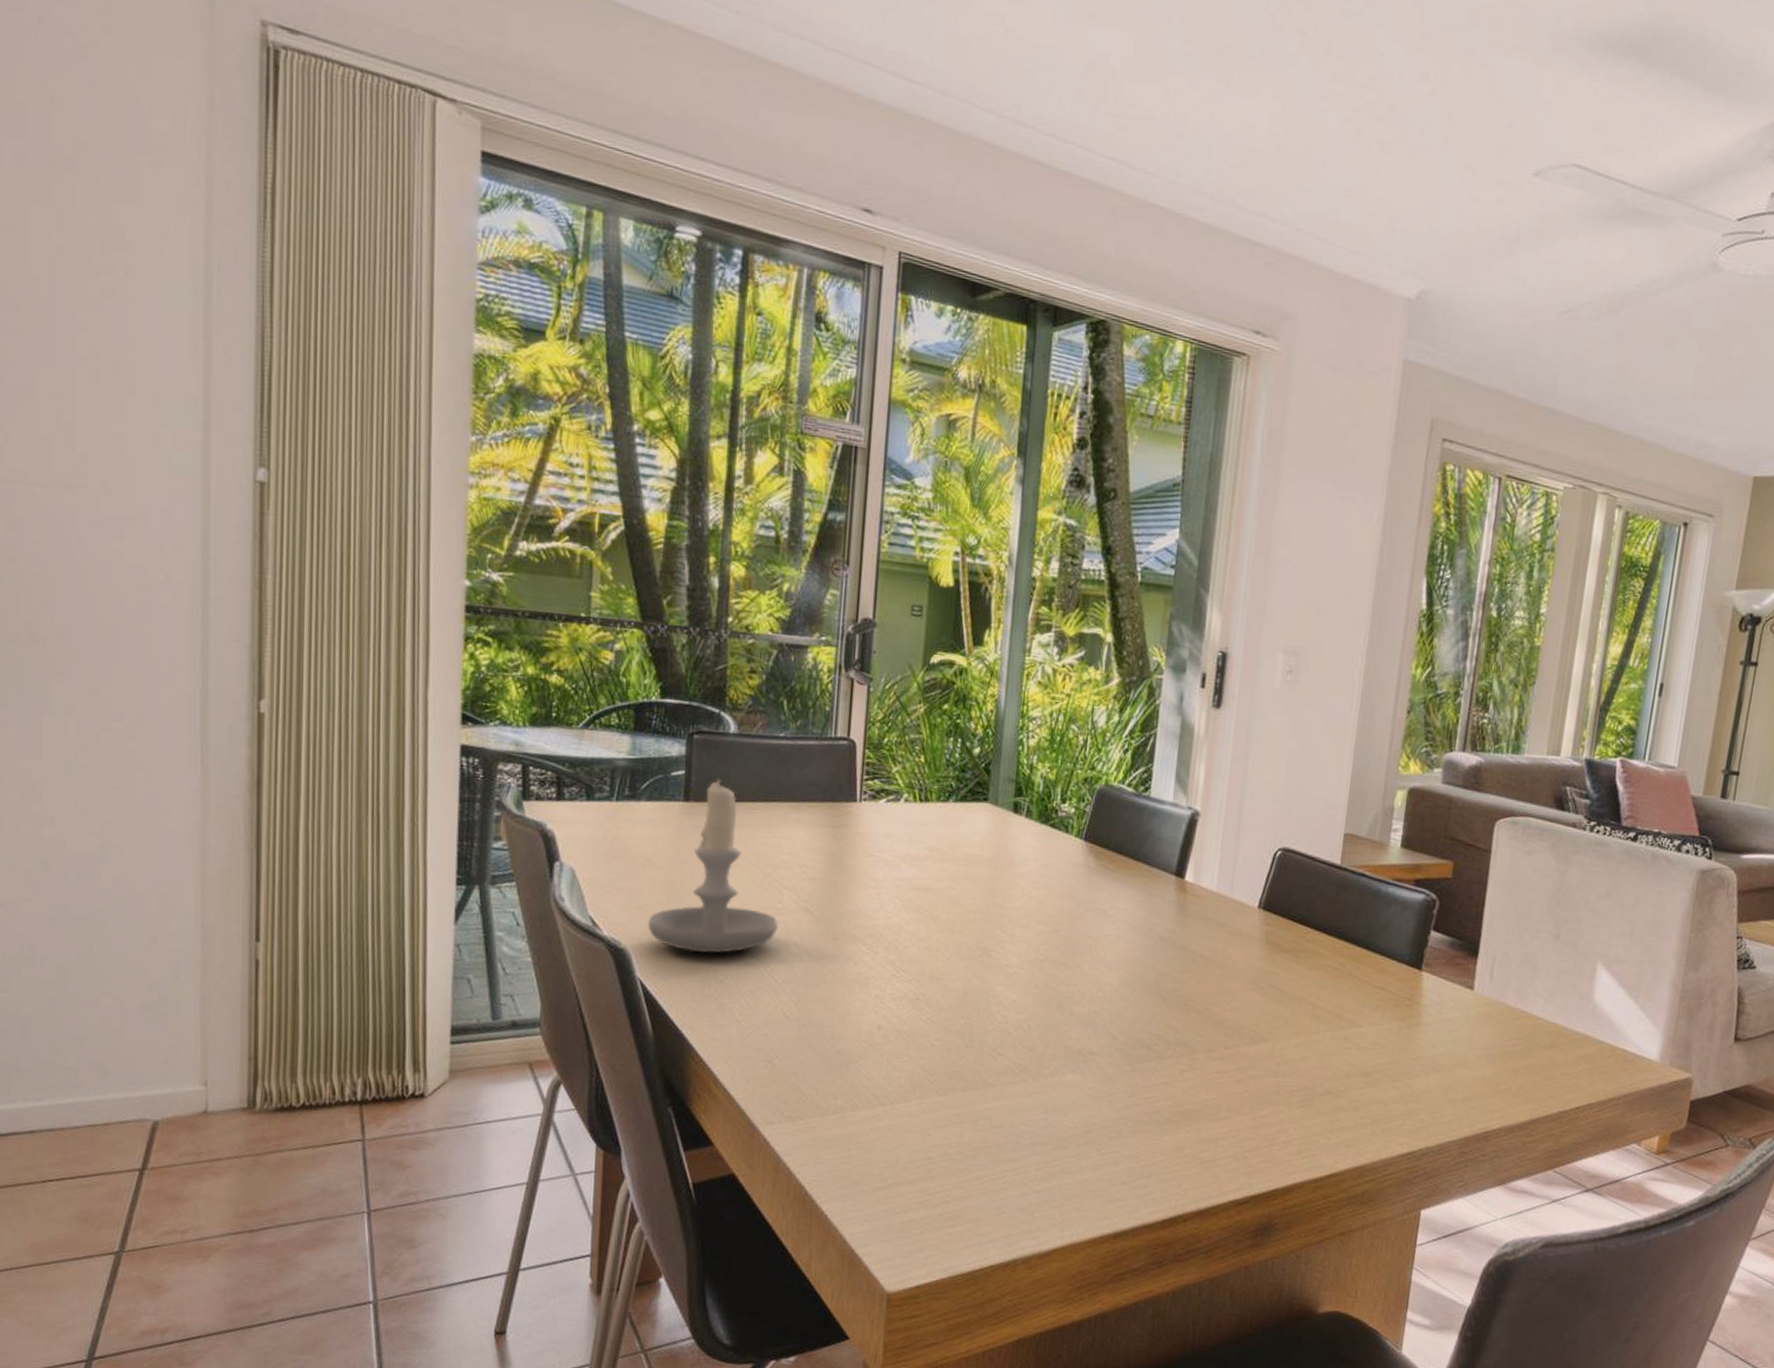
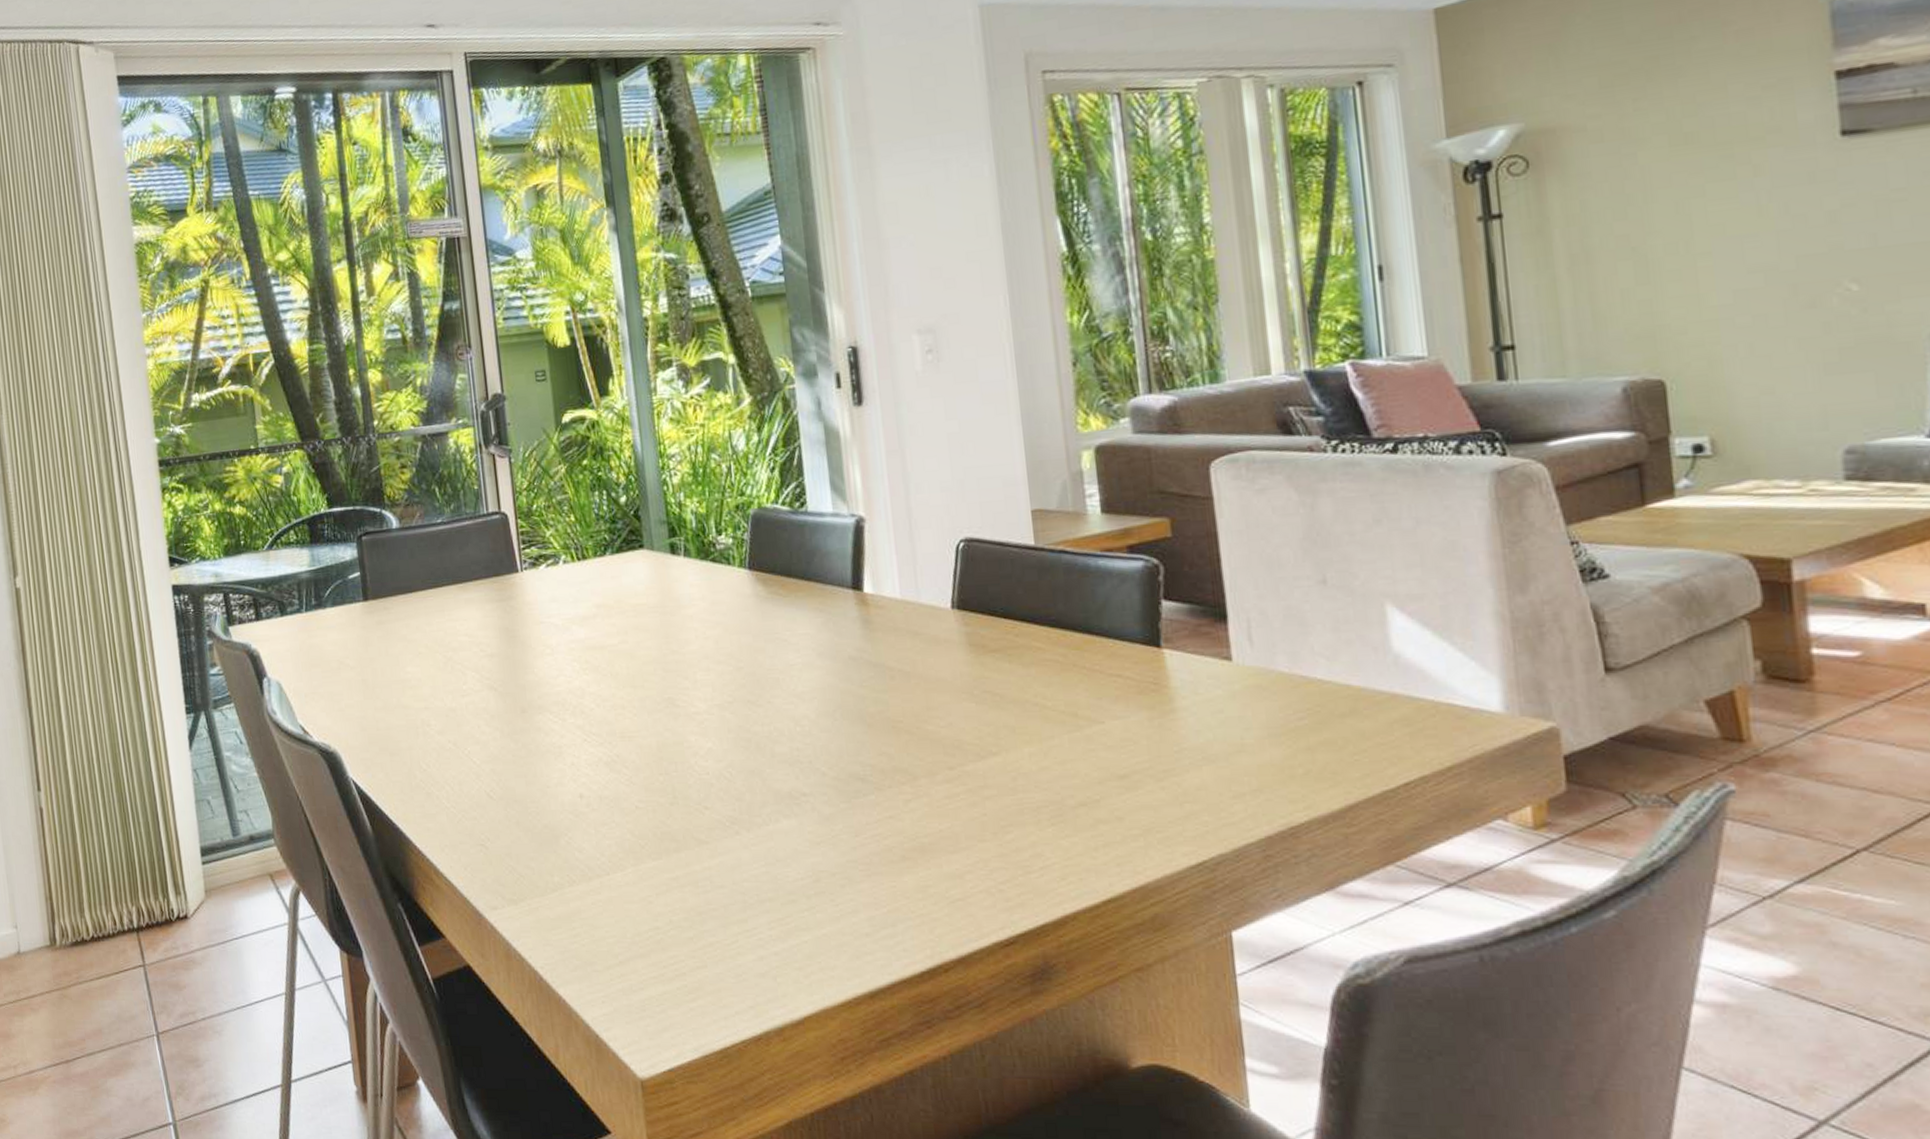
candle: present [648,779,779,954] -> none [351,574,468,746]

